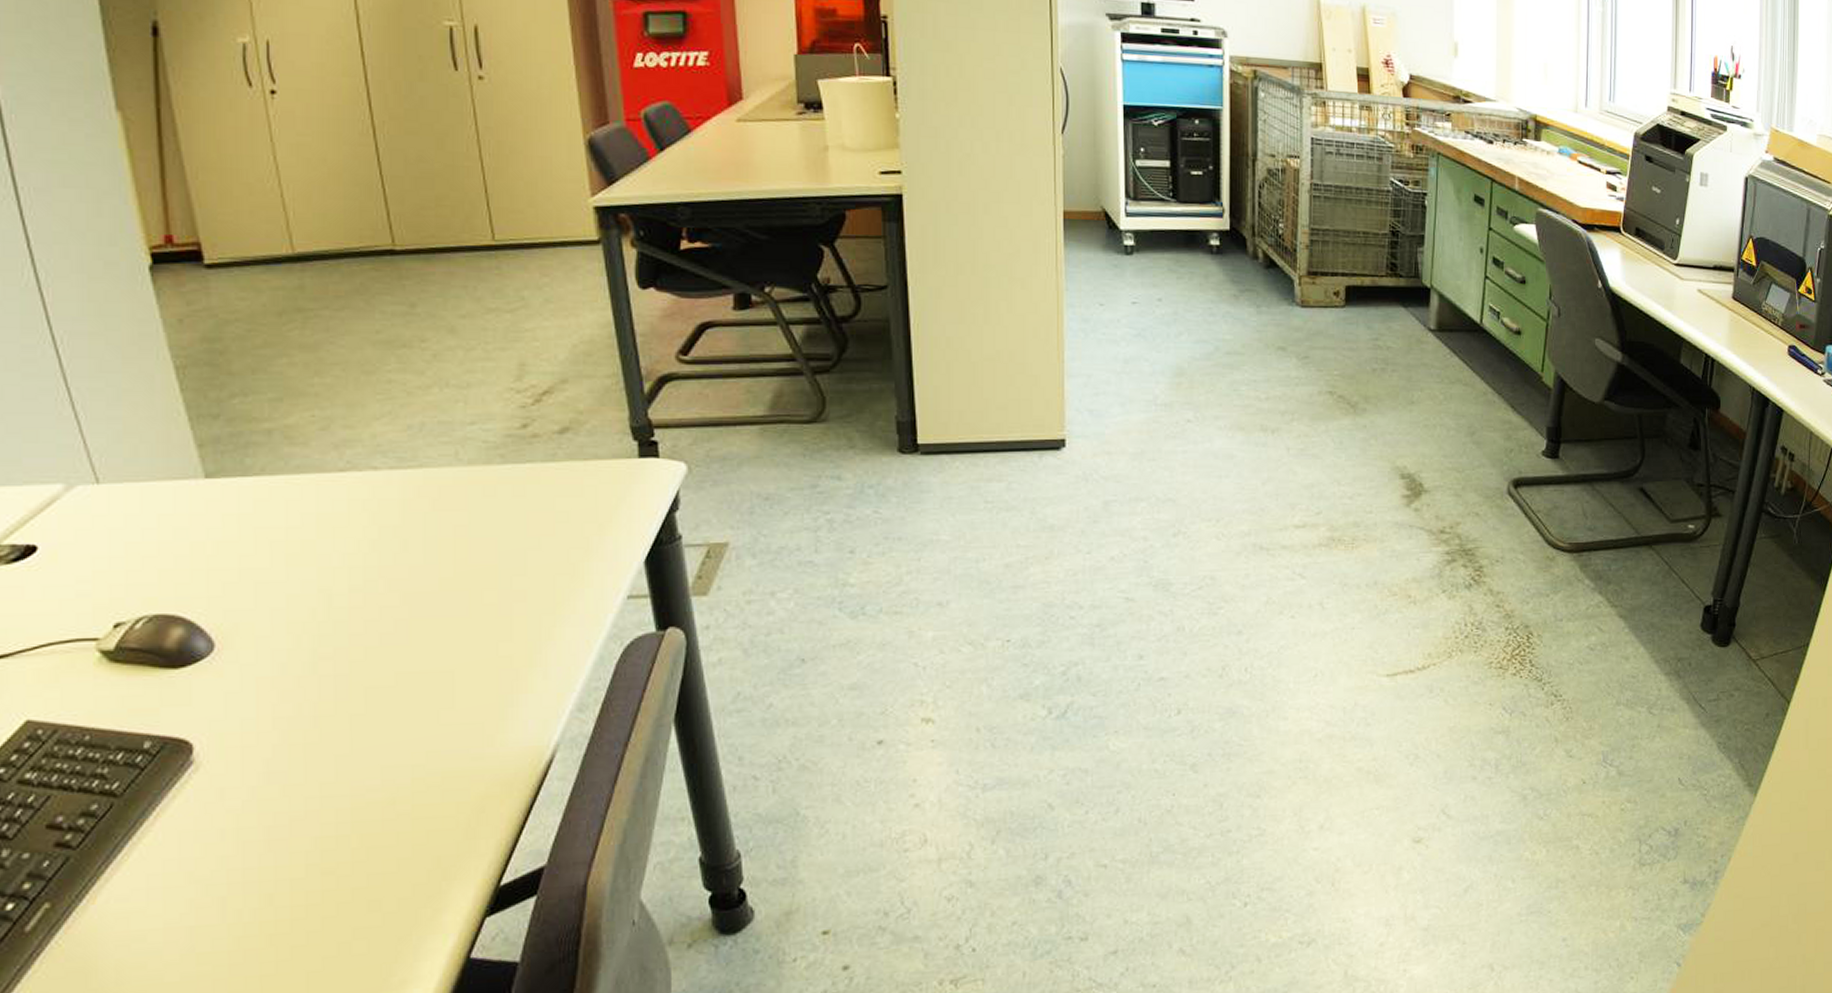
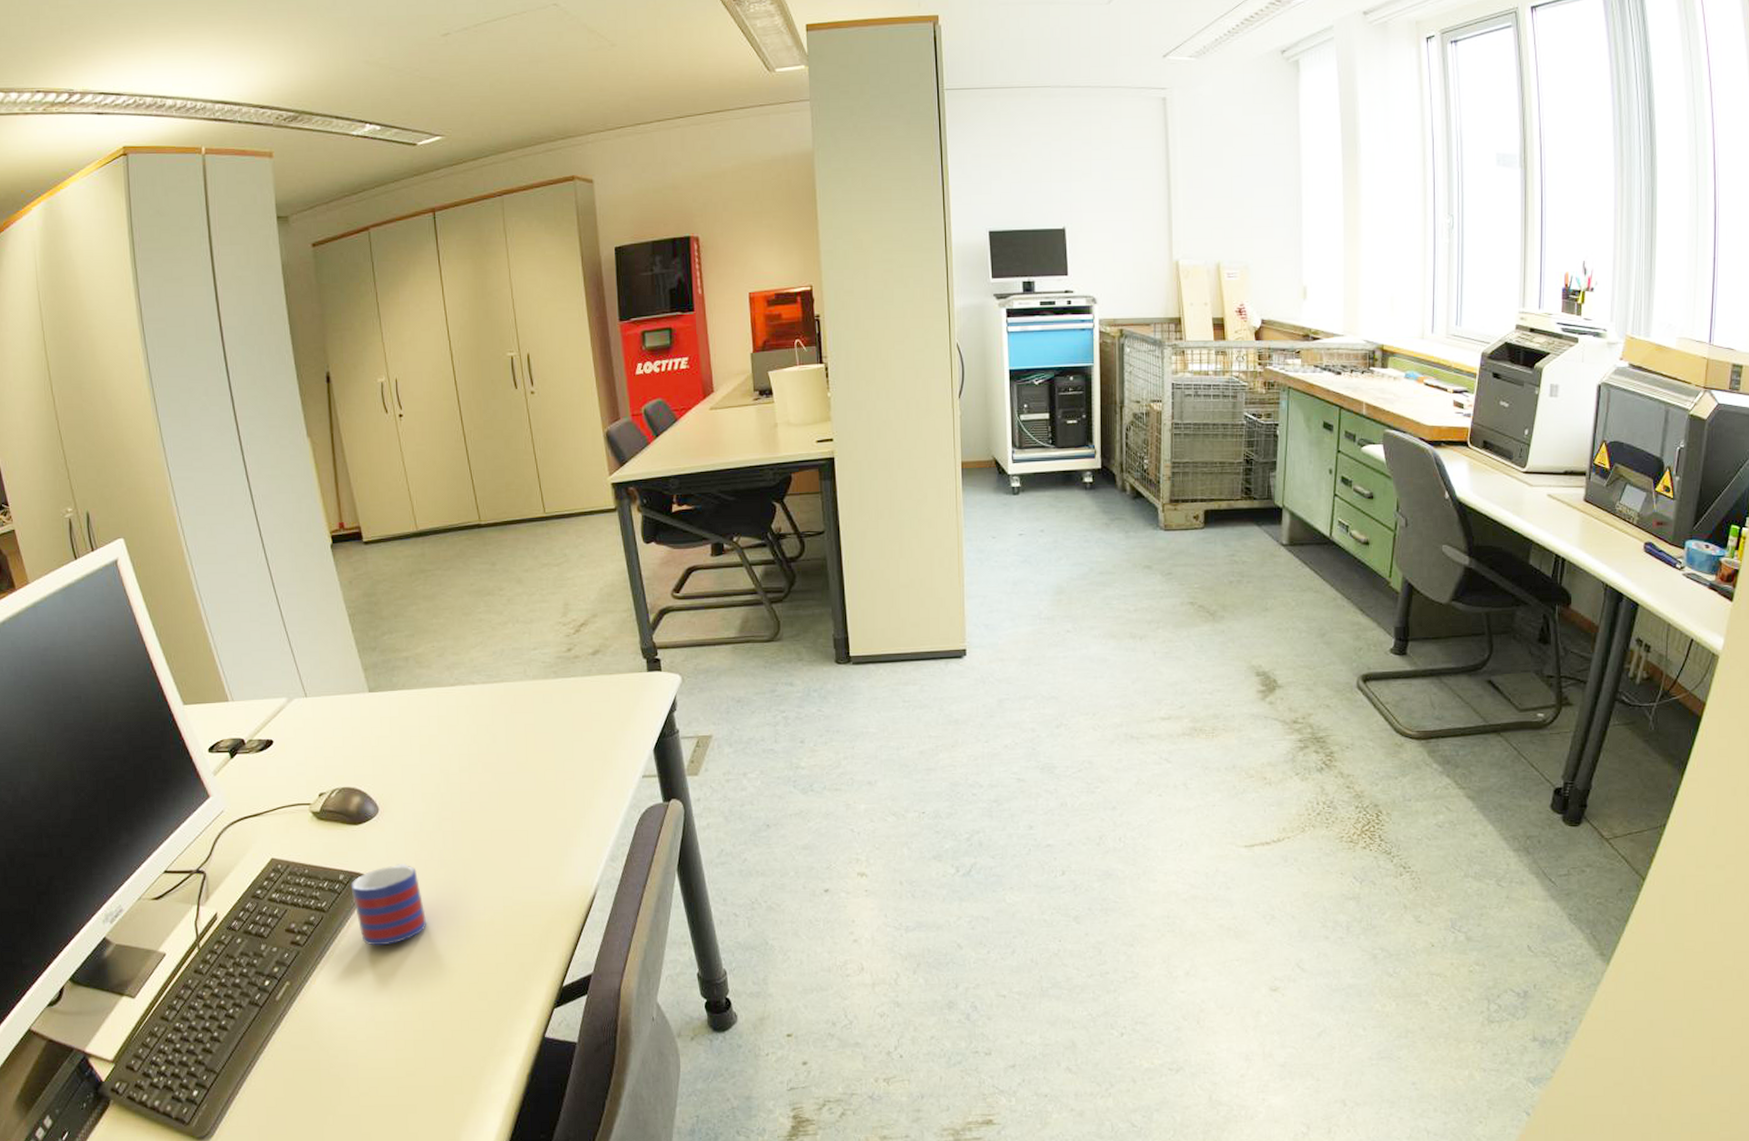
mug: none [162,721,289,843] -> present [350,862,427,946]

